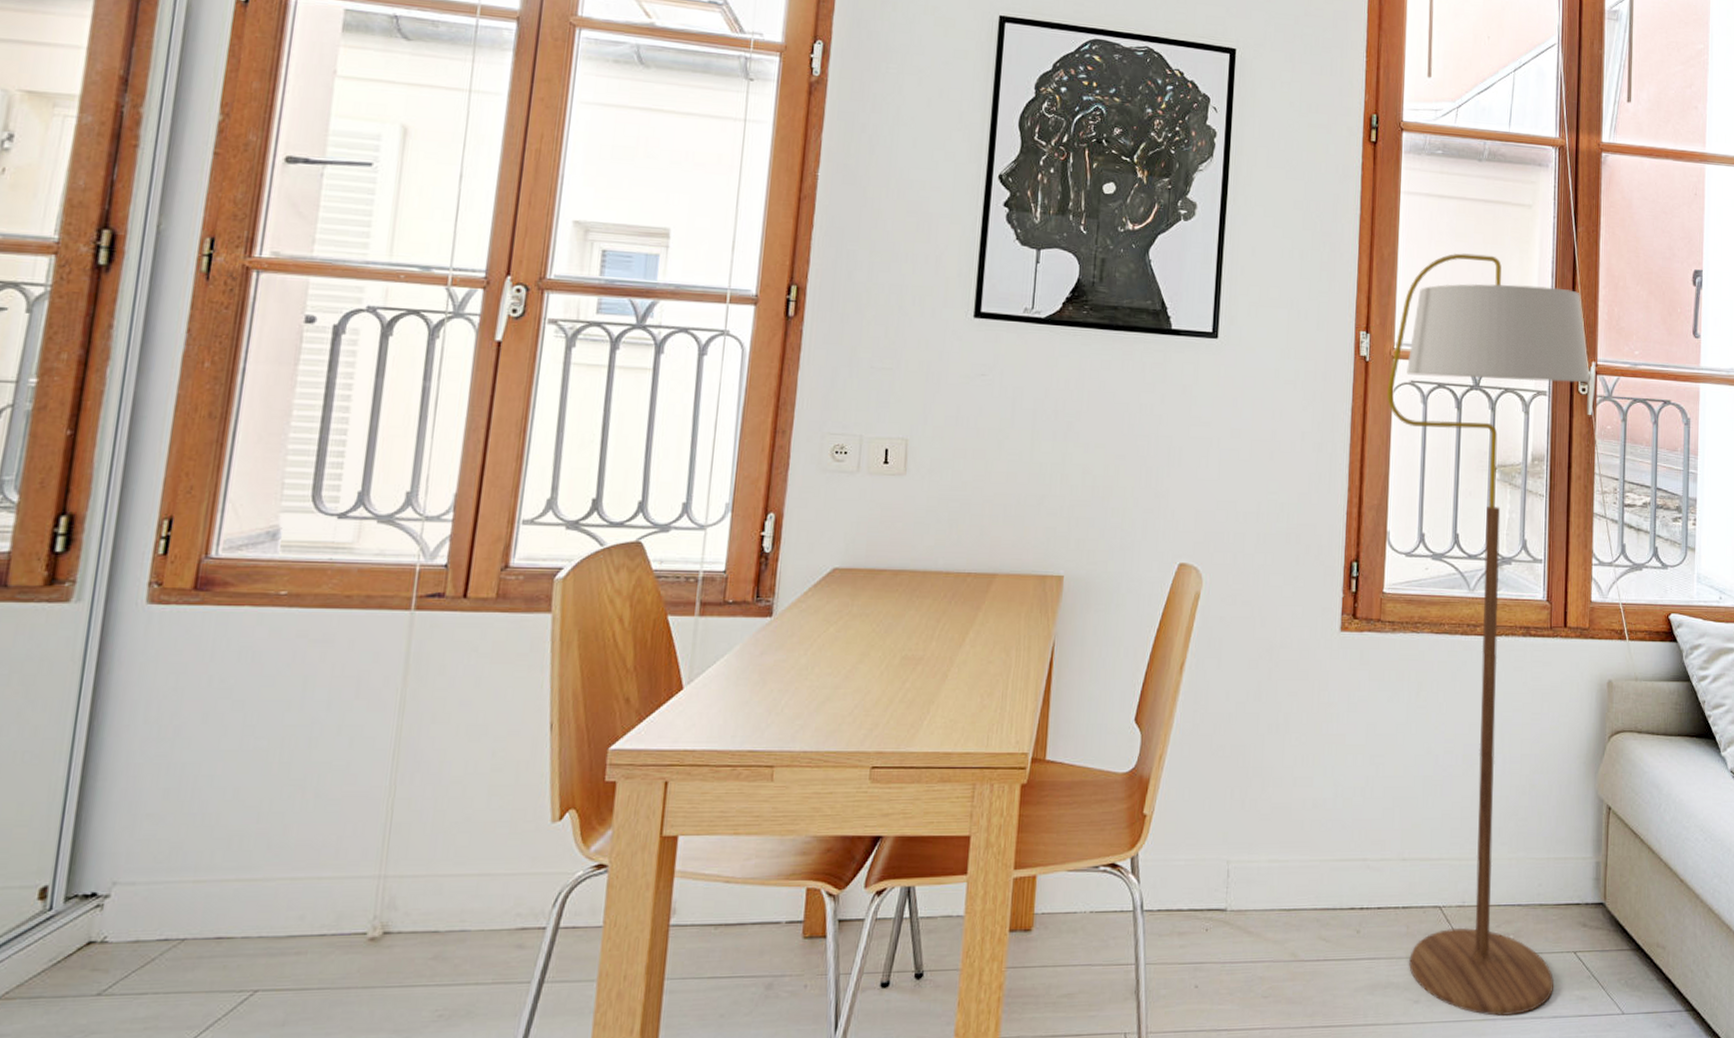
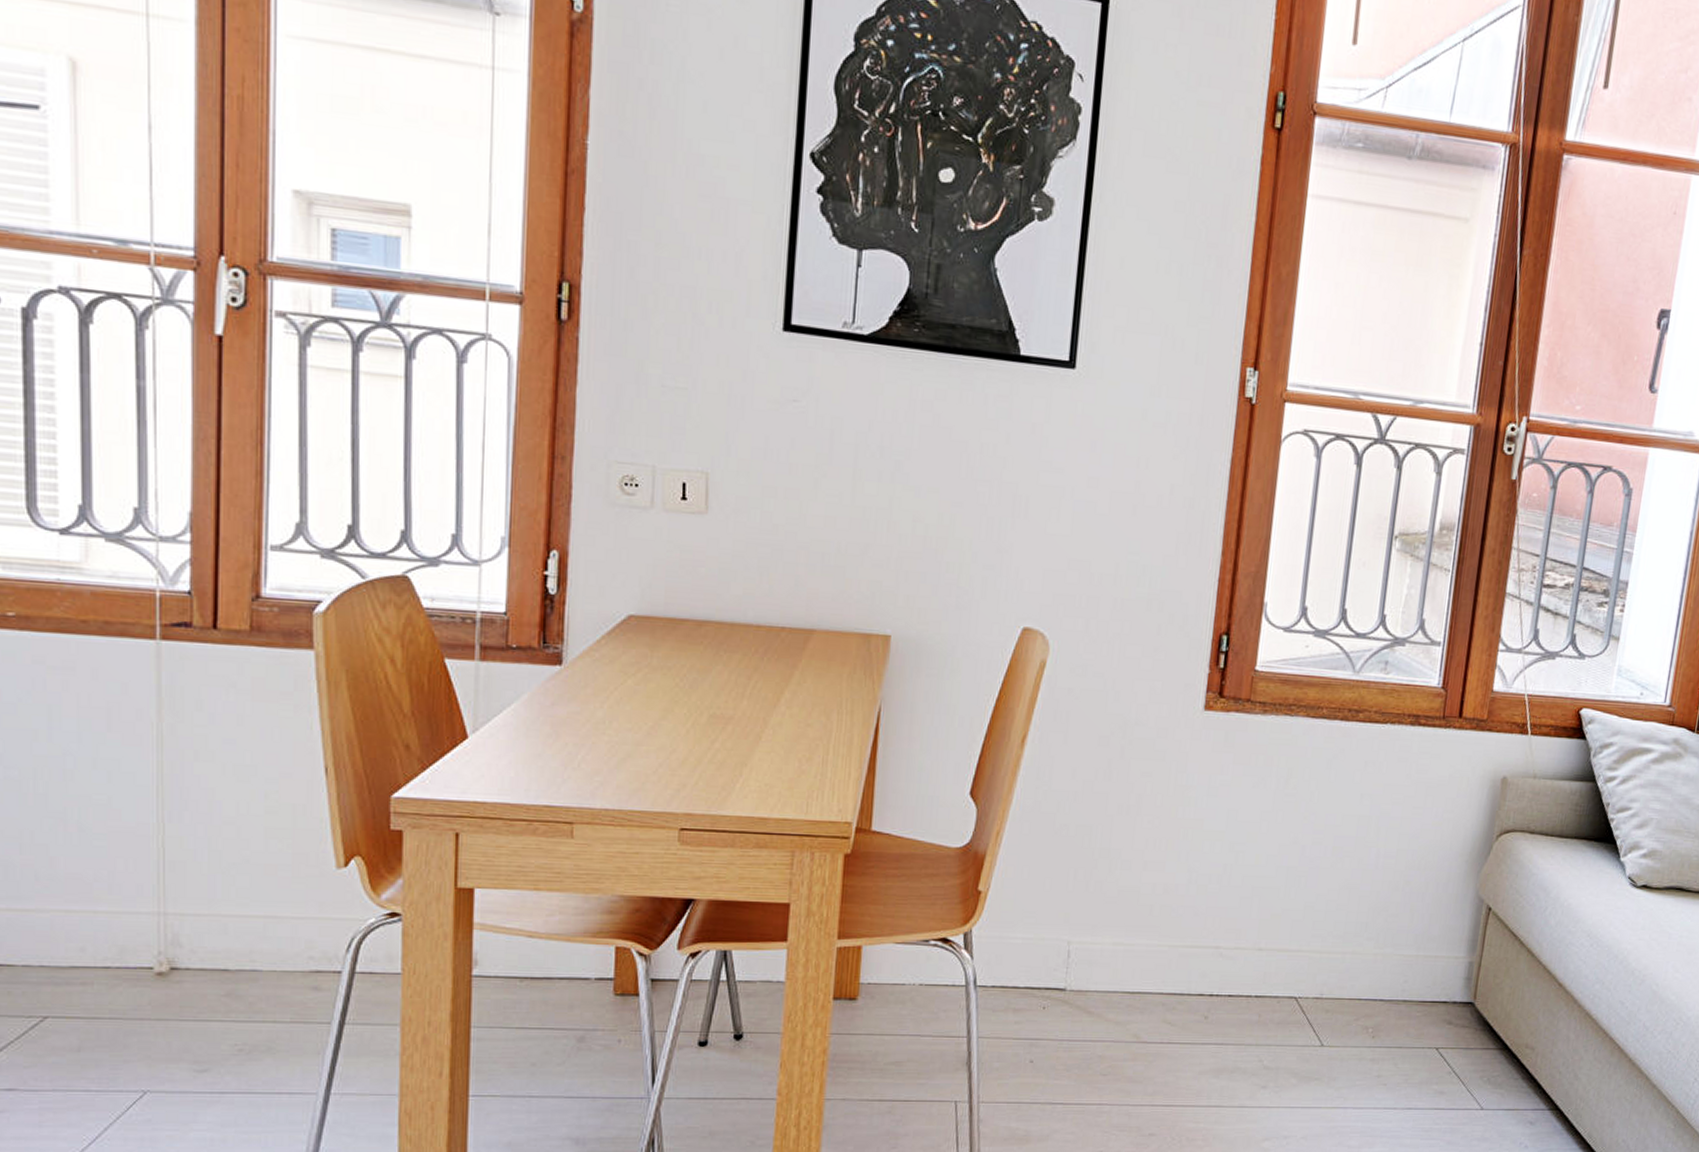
floor lamp: present [1386,253,1590,1017] -> none [1258,276,1519,1106]

